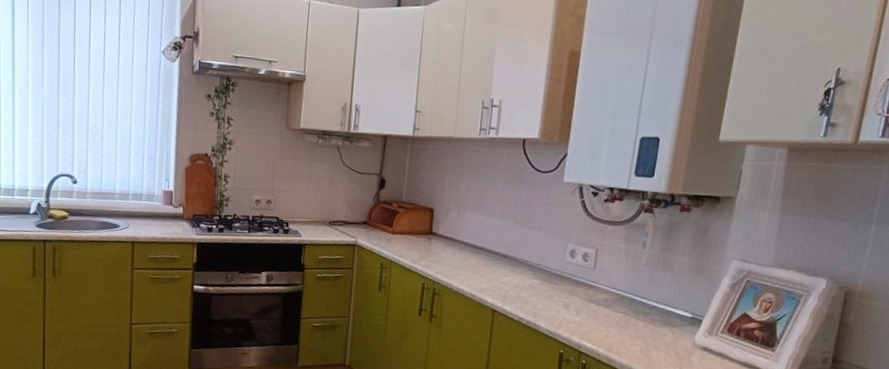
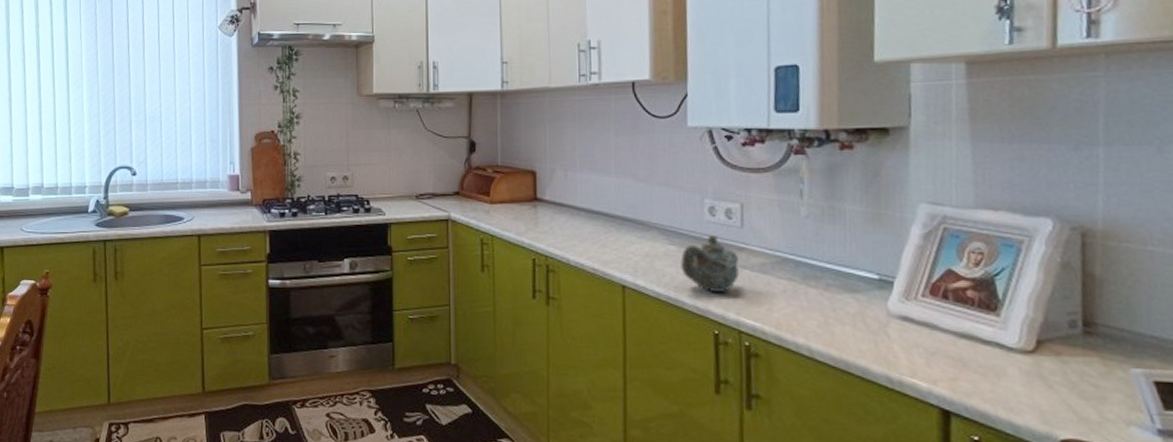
teapot: none [541,273,588,320] -> present [681,234,739,292]

